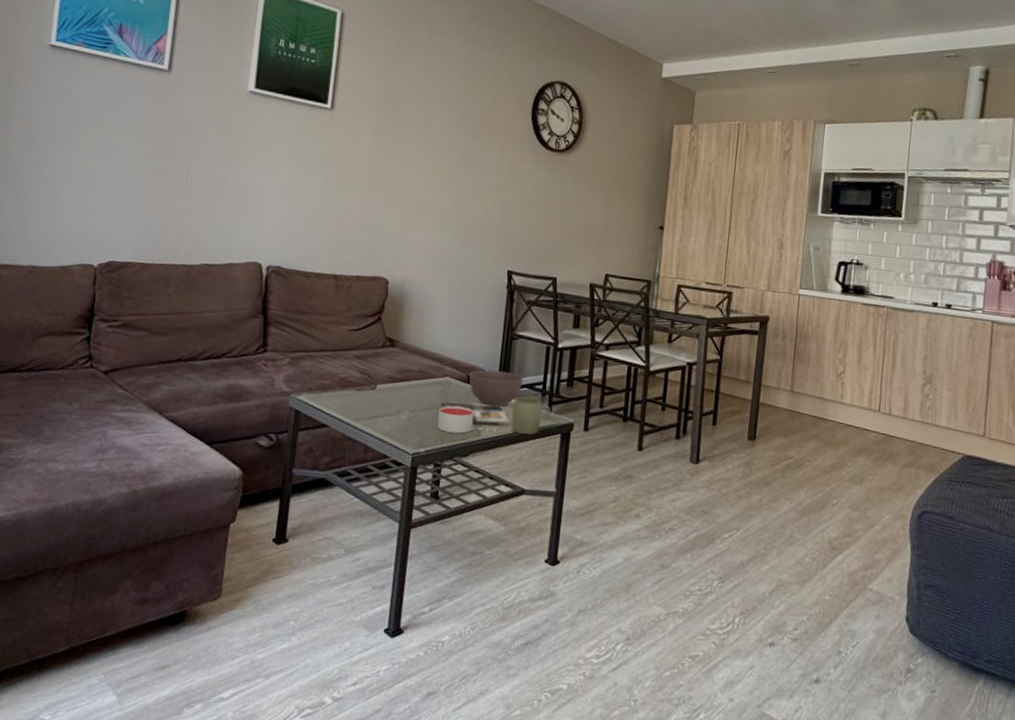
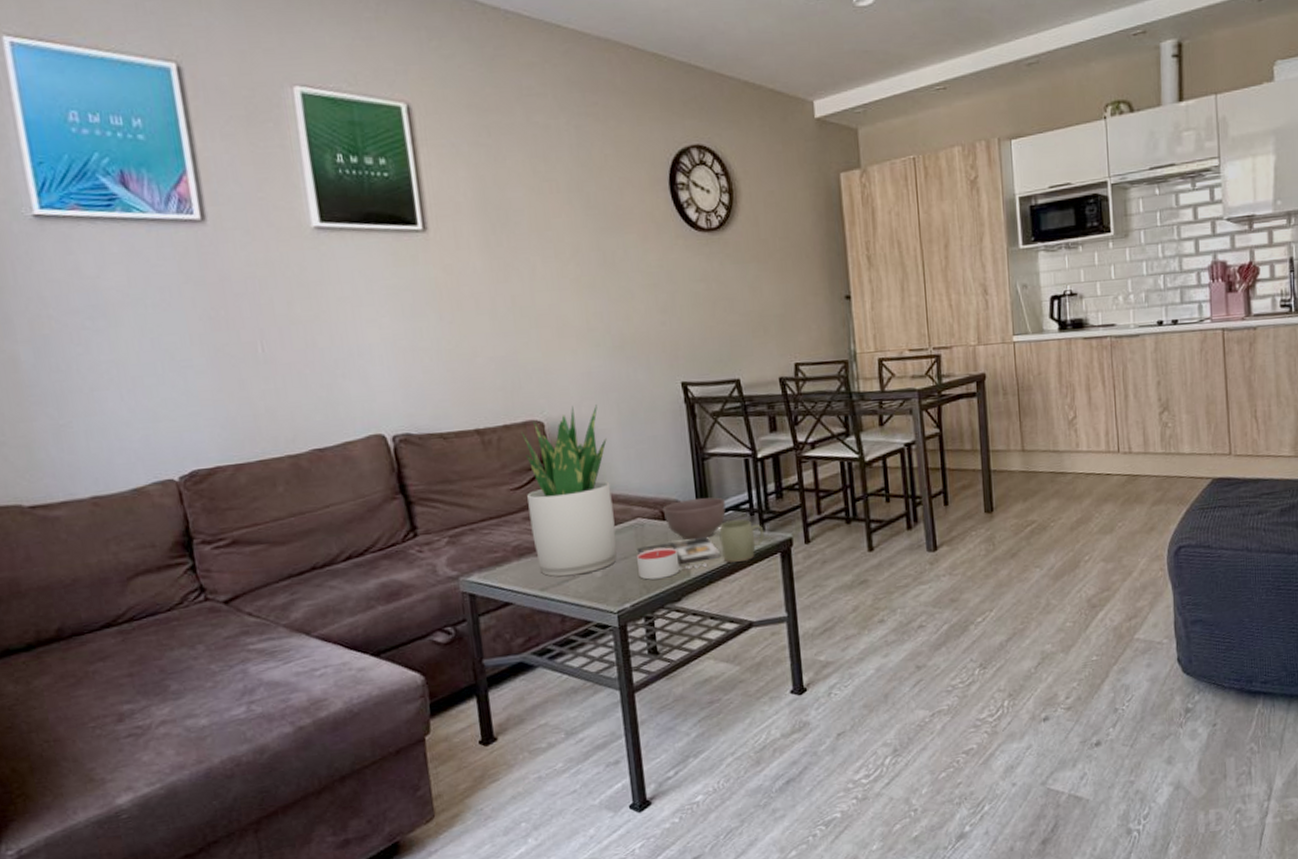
planter: none [357,271,436,415] -> present [521,404,617,577]

